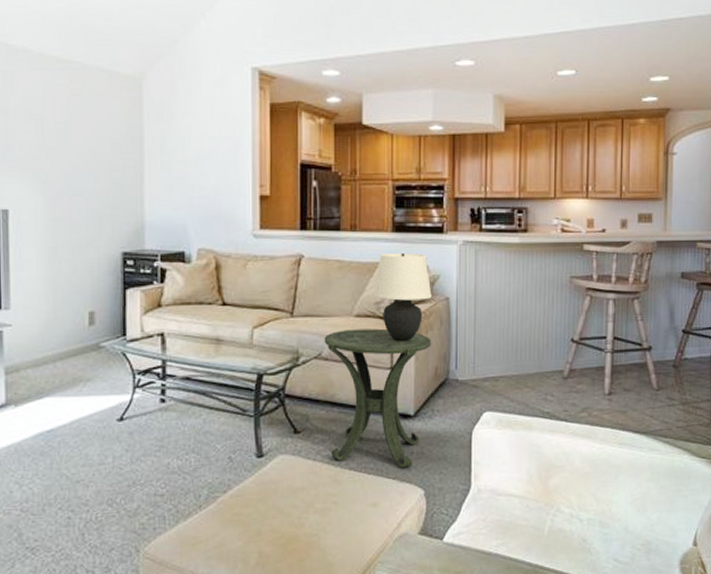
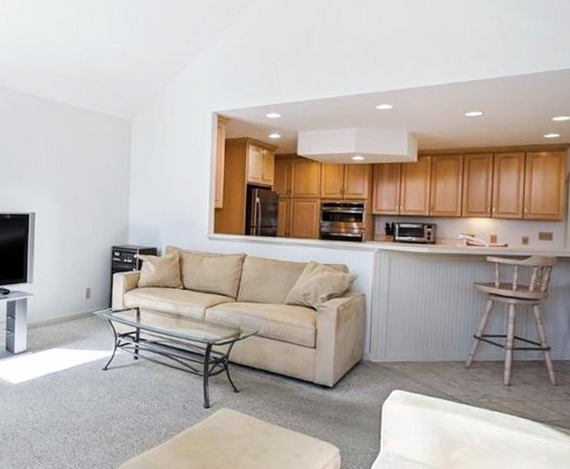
side table: present [324,328,432,468] -> none [260,314,350,429]
table lamp: present [373,252,432,342] -> none [301,256,351,327]

